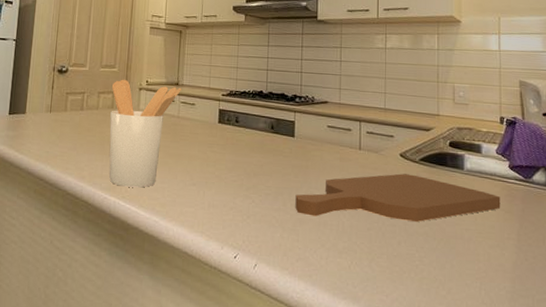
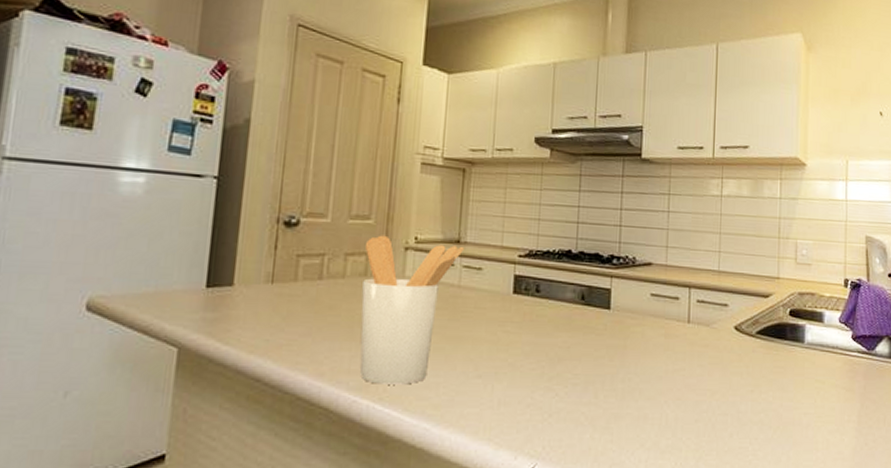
cutting board: present [295,173,501,222] -> none [609,350,842,409]

